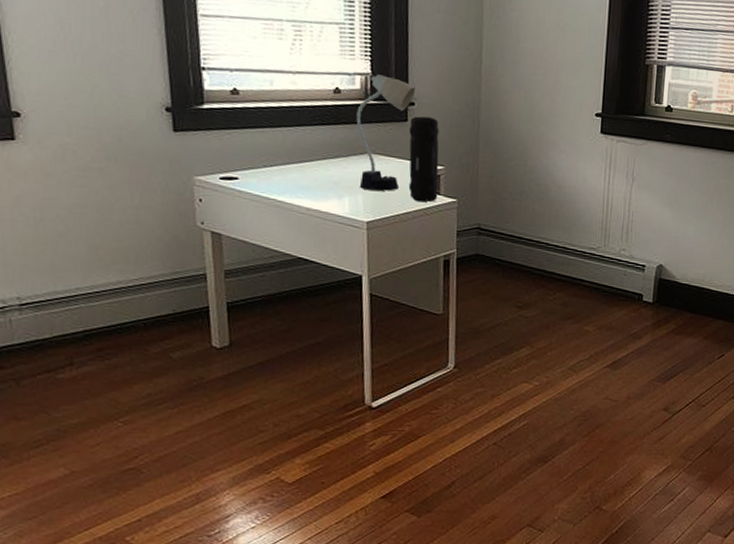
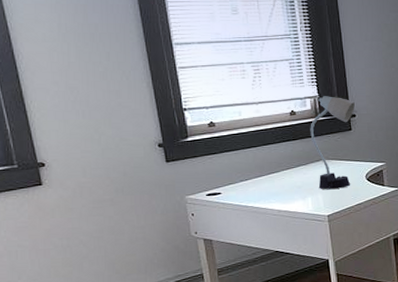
speaker: present [408,116,440,203] -> none [353,125,383,194]

